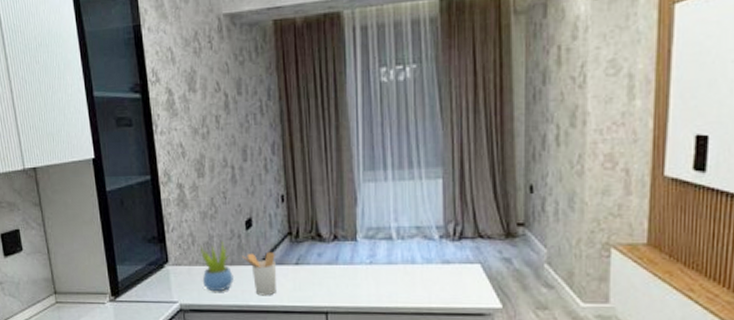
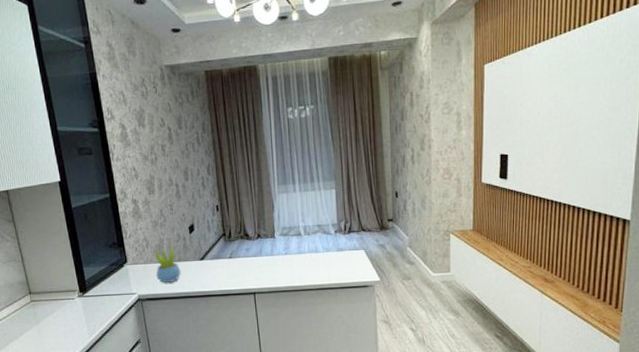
utensil holder: present [242,251,277,296] -> none [187,249,215,284]

